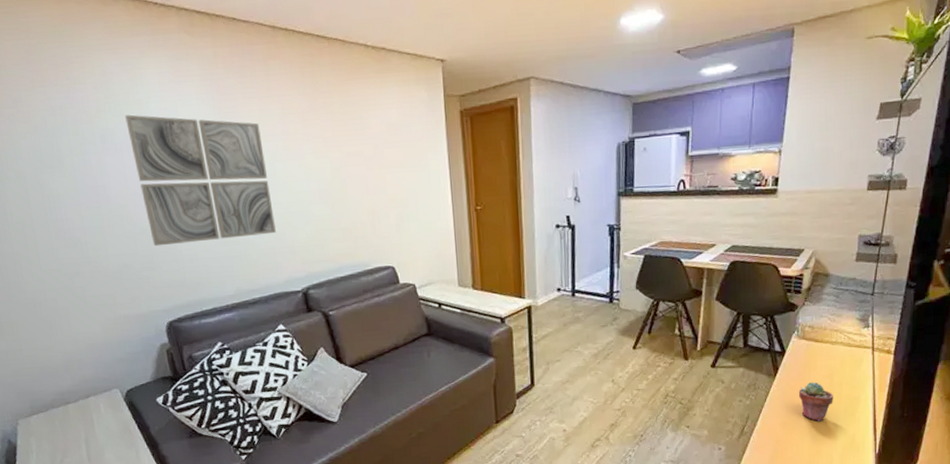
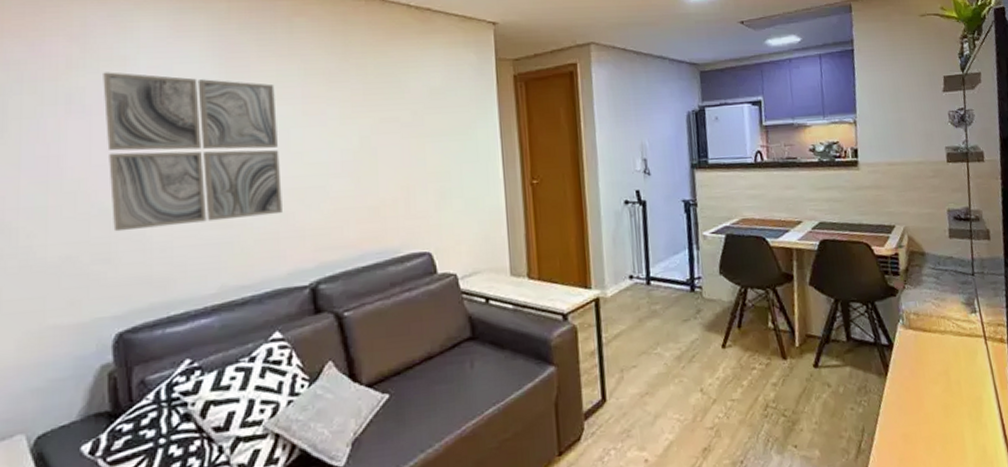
potted succulent: present [798,382,833,422] -> none [914,380,955,431]

